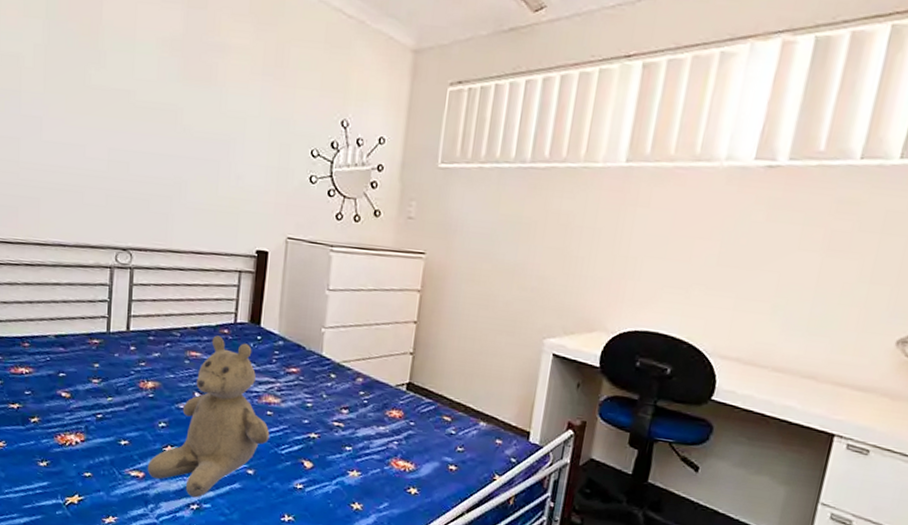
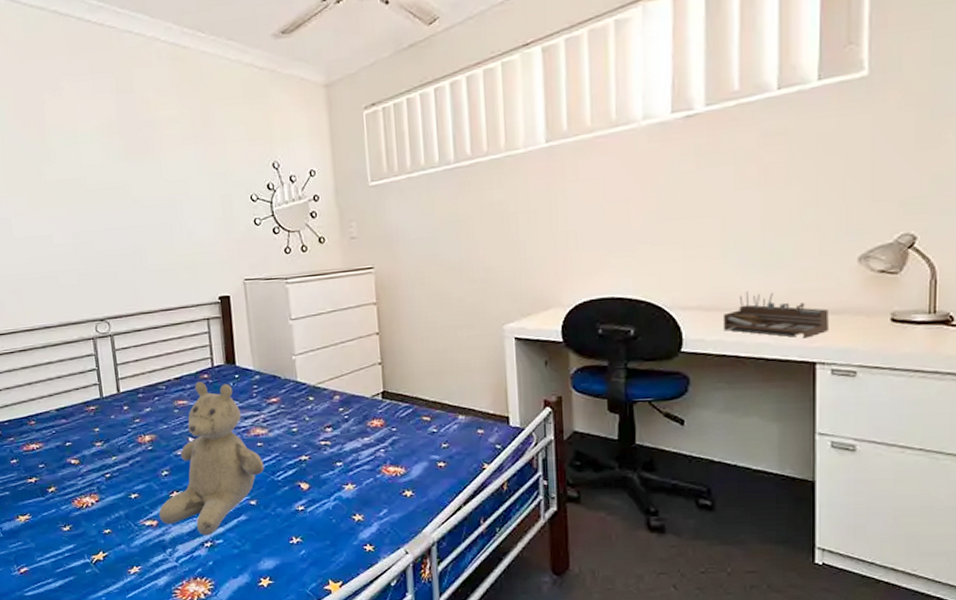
desk organizer: none [756,352,858,409] -> present [722,291,829,338]

